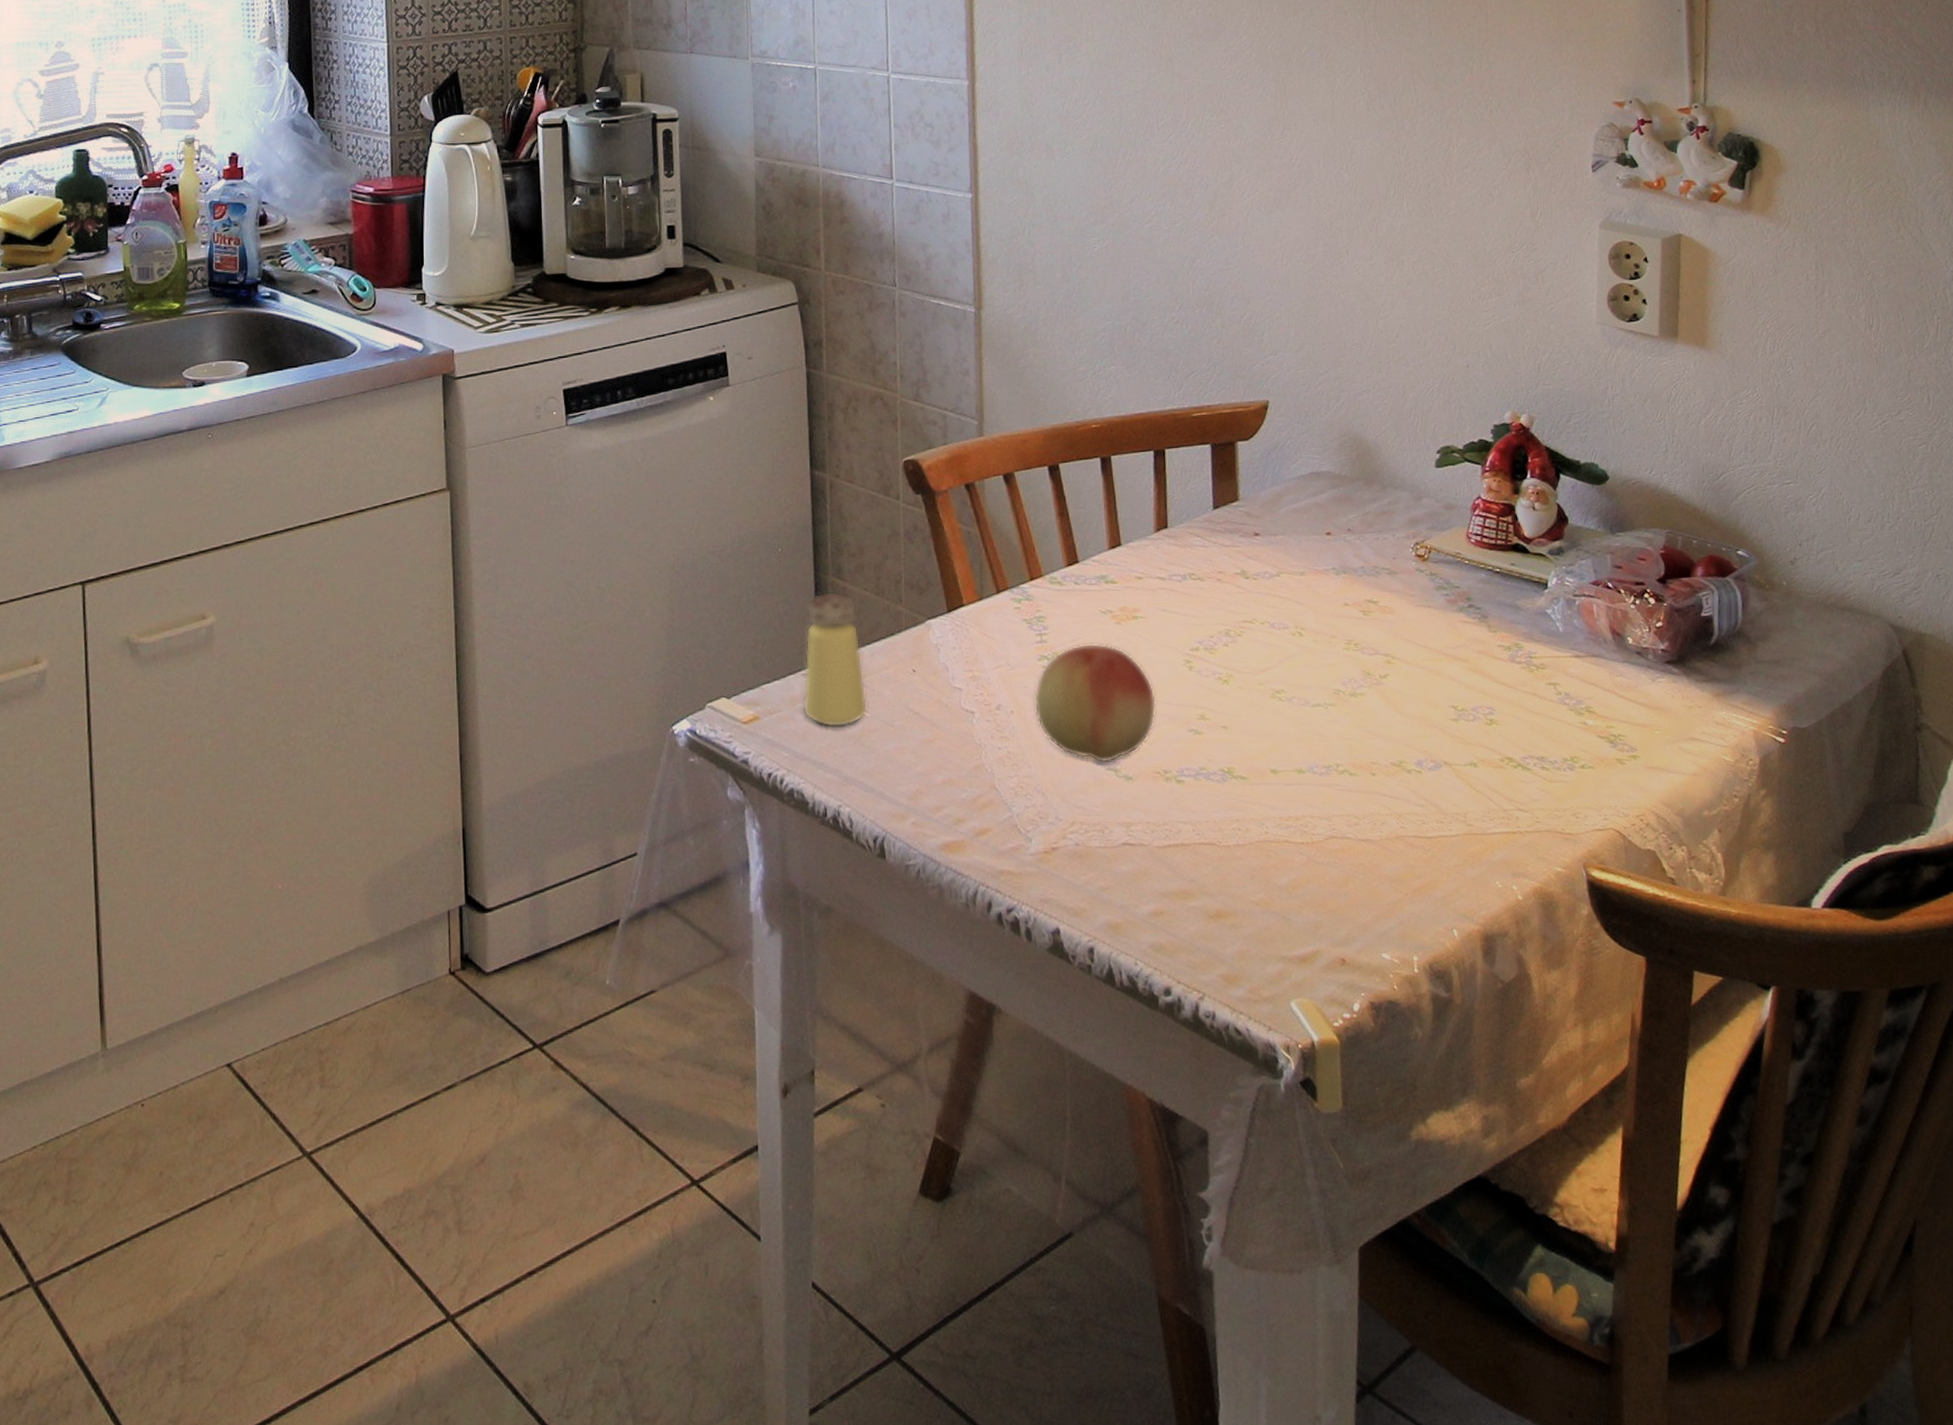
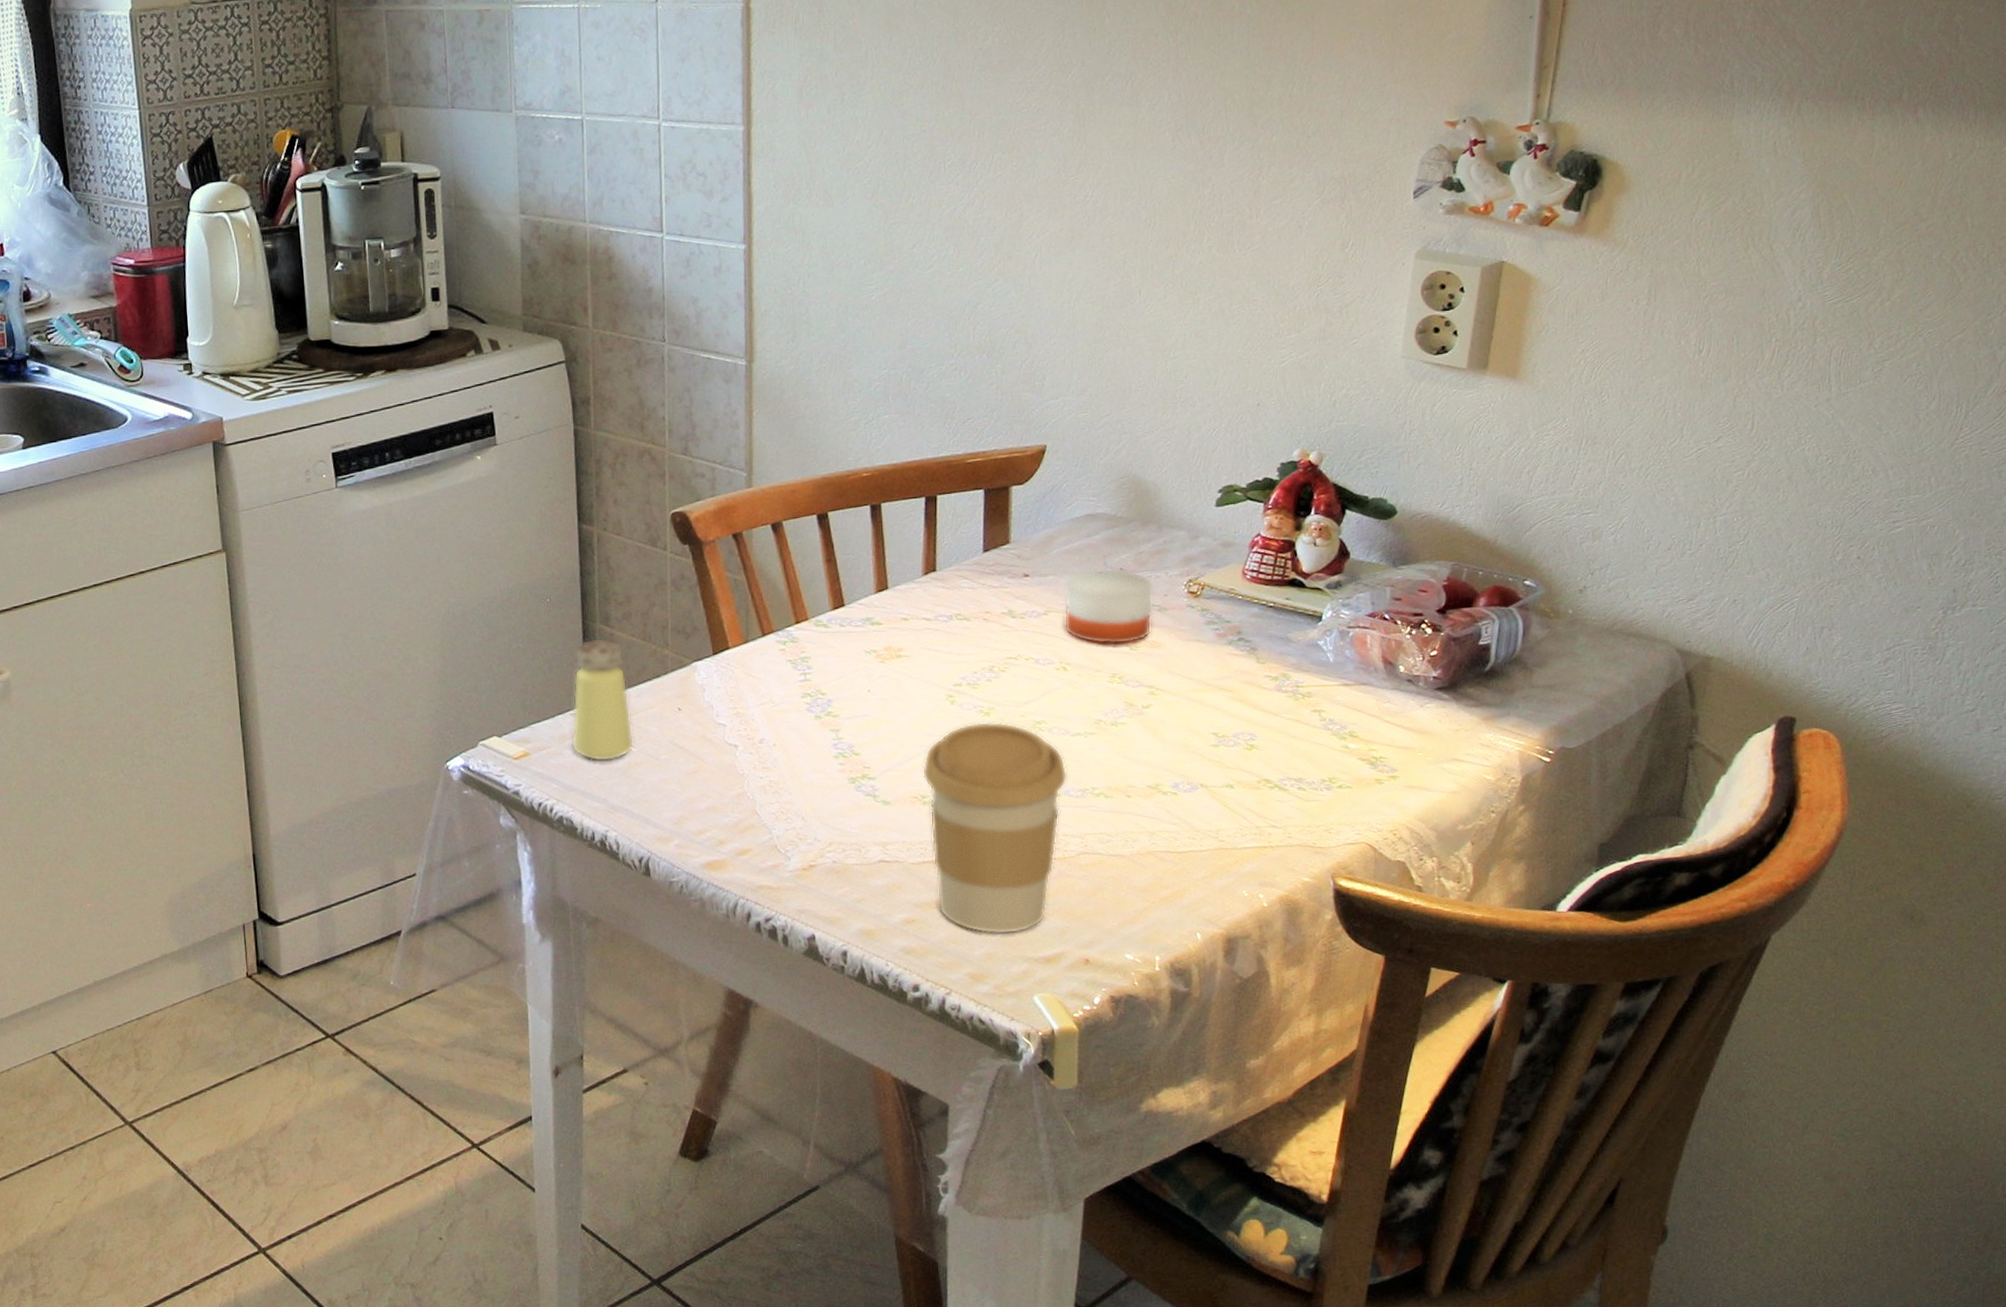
fruit: present [1034,643,1156,763] -> none [796,680,916,790]
coffee cup: none [1163,689,1310,930] -> present [922,721,1067,935]
candle: none [1295,515,1384,610] -> present [1064,555,1153,645]

